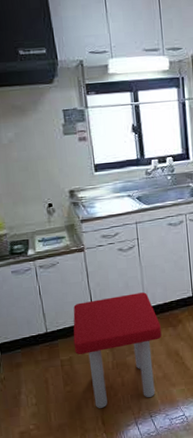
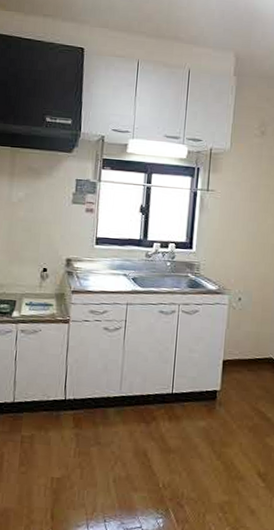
stool: present [73,292,162,408] -> none [38,377,133,500]

